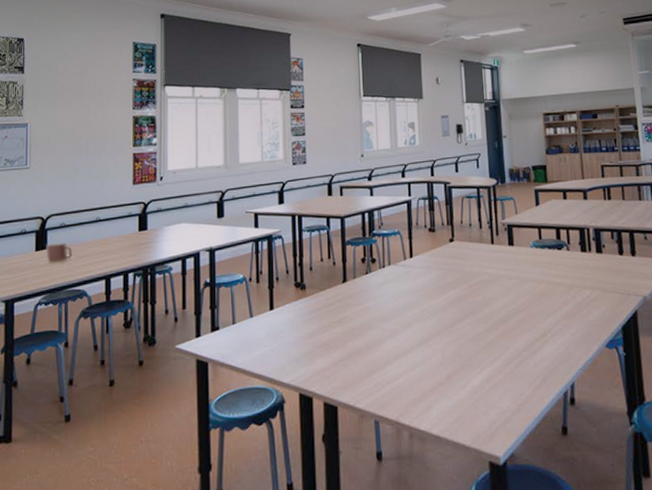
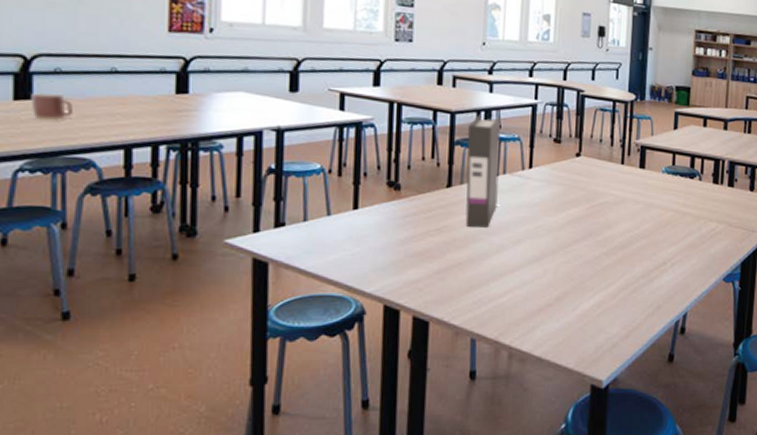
binder: none [355,214,387,316] -> present [465,114,501,228]

